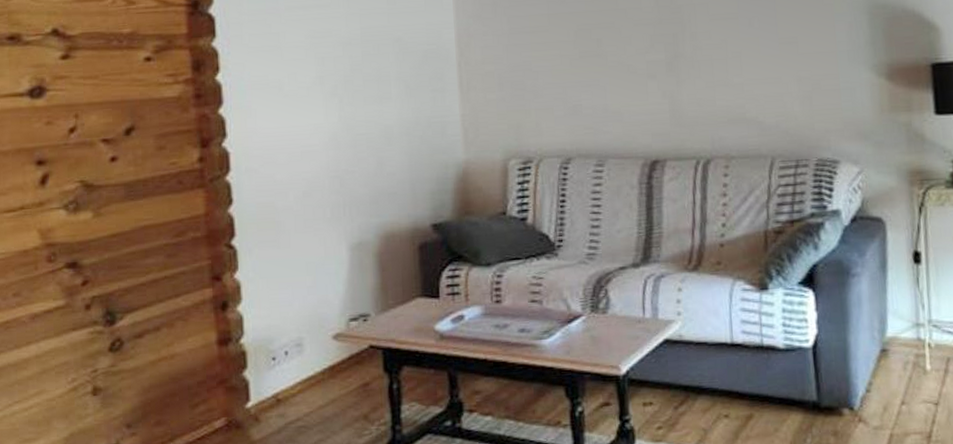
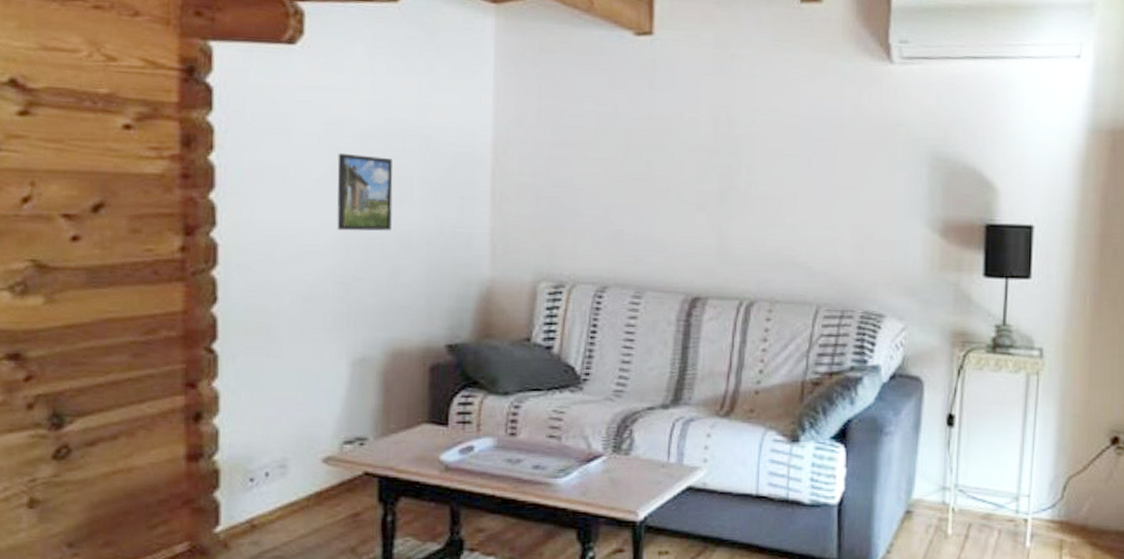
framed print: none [323,61,375,131] -> present [337,153,393,231]

